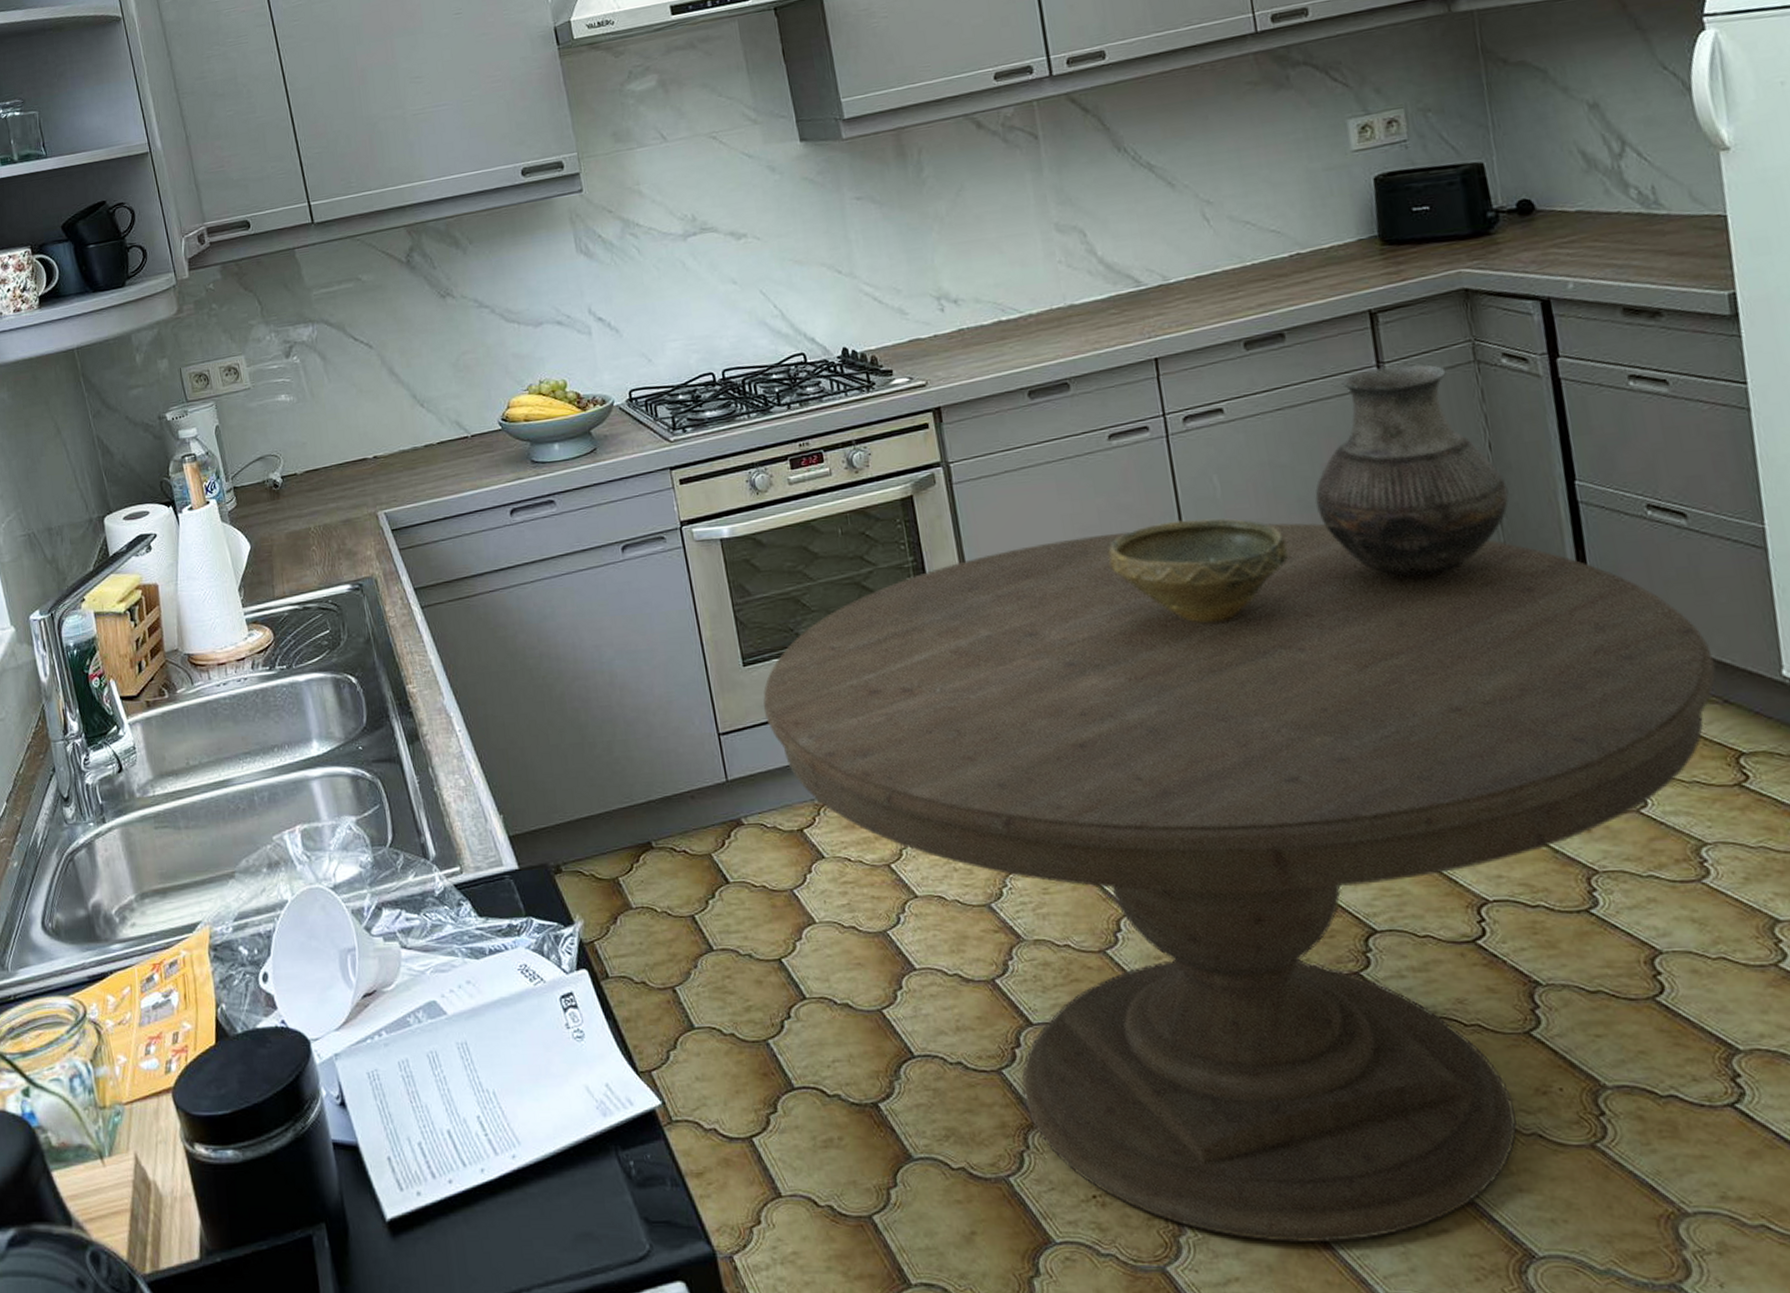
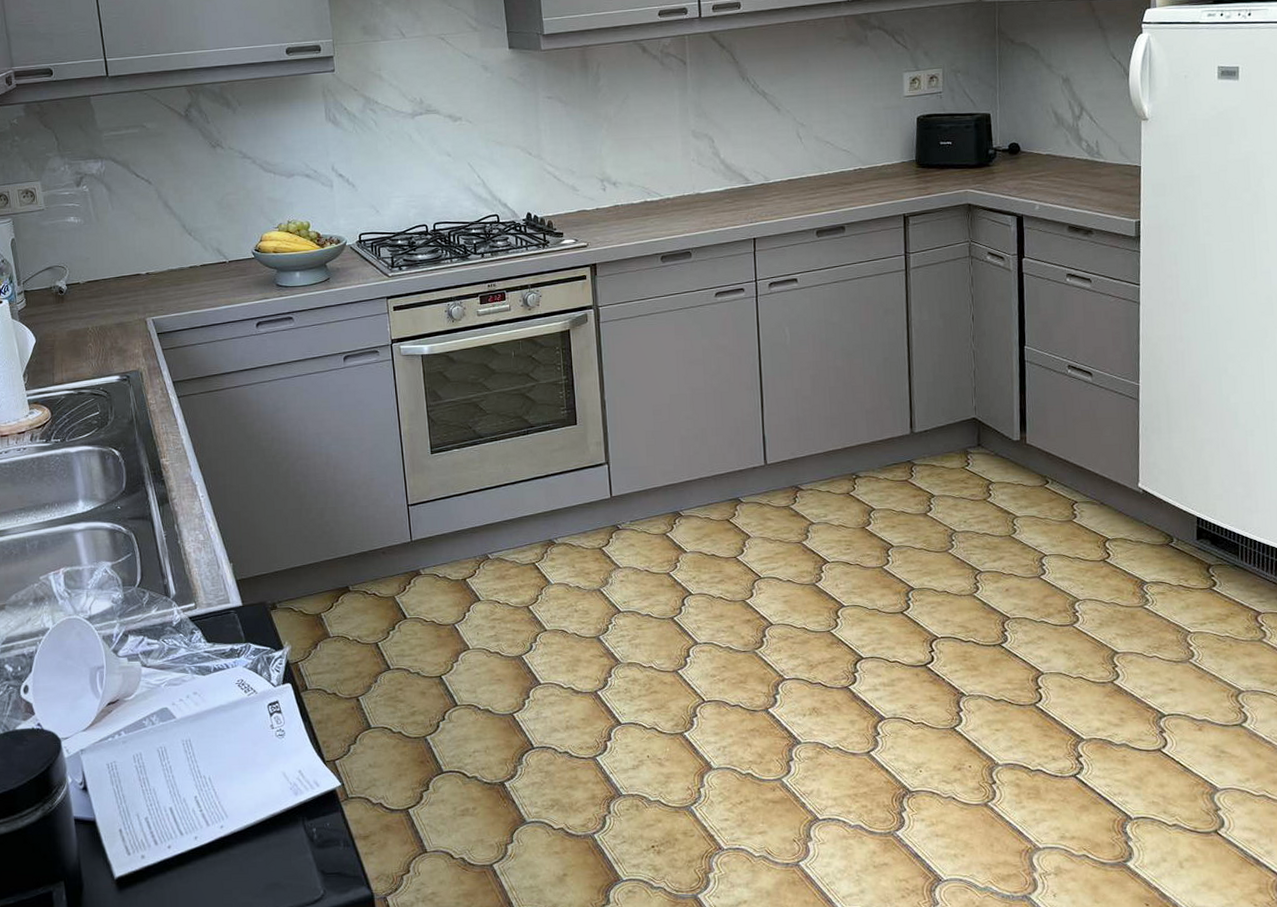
dining table: present [763,522,1716,1243] -> none [444,364,1098,875]
bowl: present [1108,518,1288,623] -> none [707,358,831,436]
vase: present [1315,364,1509,577] -> none [853,256,981,408]

